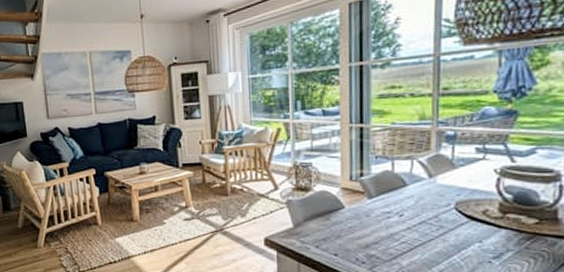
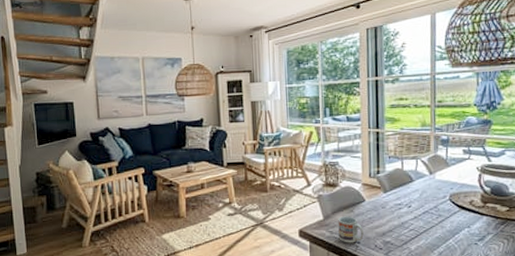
cup: none [311,224,342,255] -> present [338,216,364,243]

